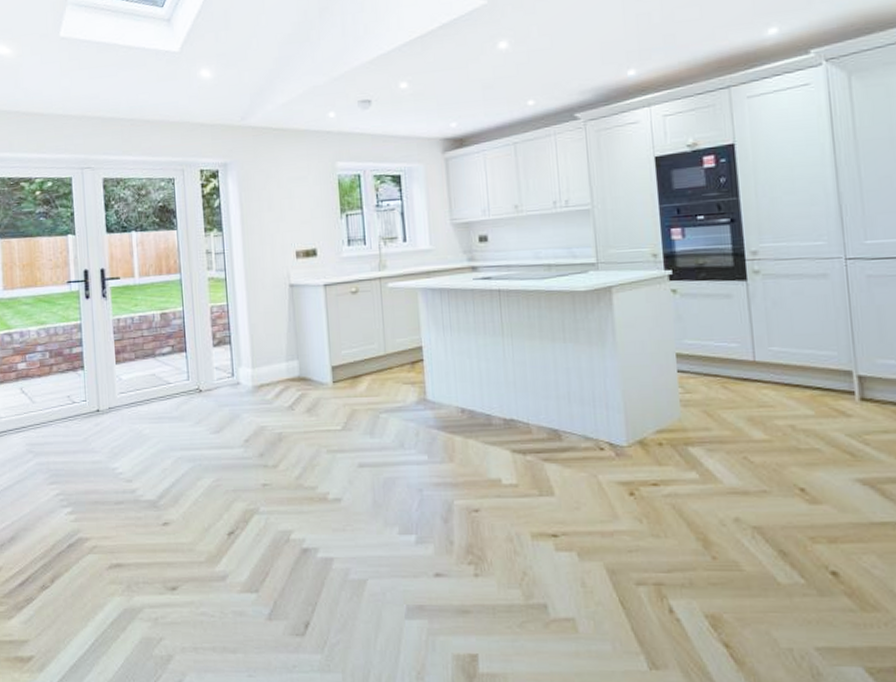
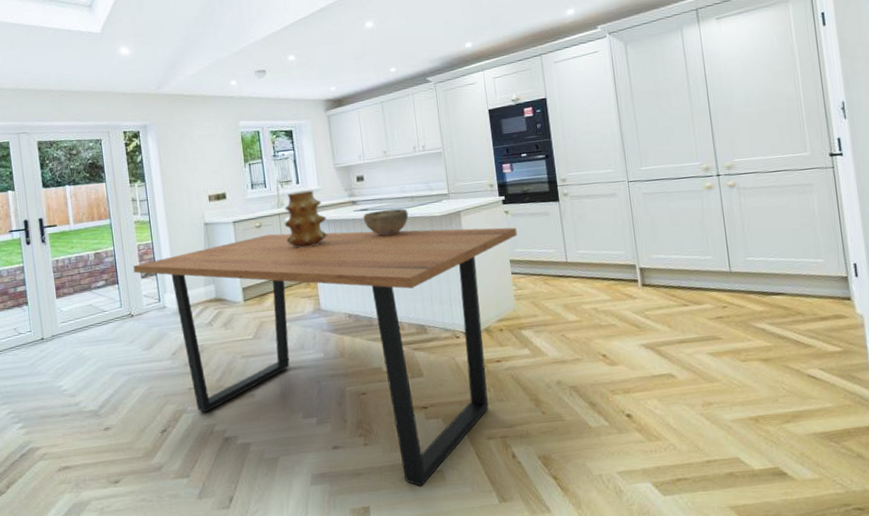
dining table: none [204,302,688,636] -> present [133,227,518,487]
vase: none [386,250,440,322] -> present [284,190,328,248]
decorative bowl: none [485,279,544,313] -> present [363,208,409,236]

